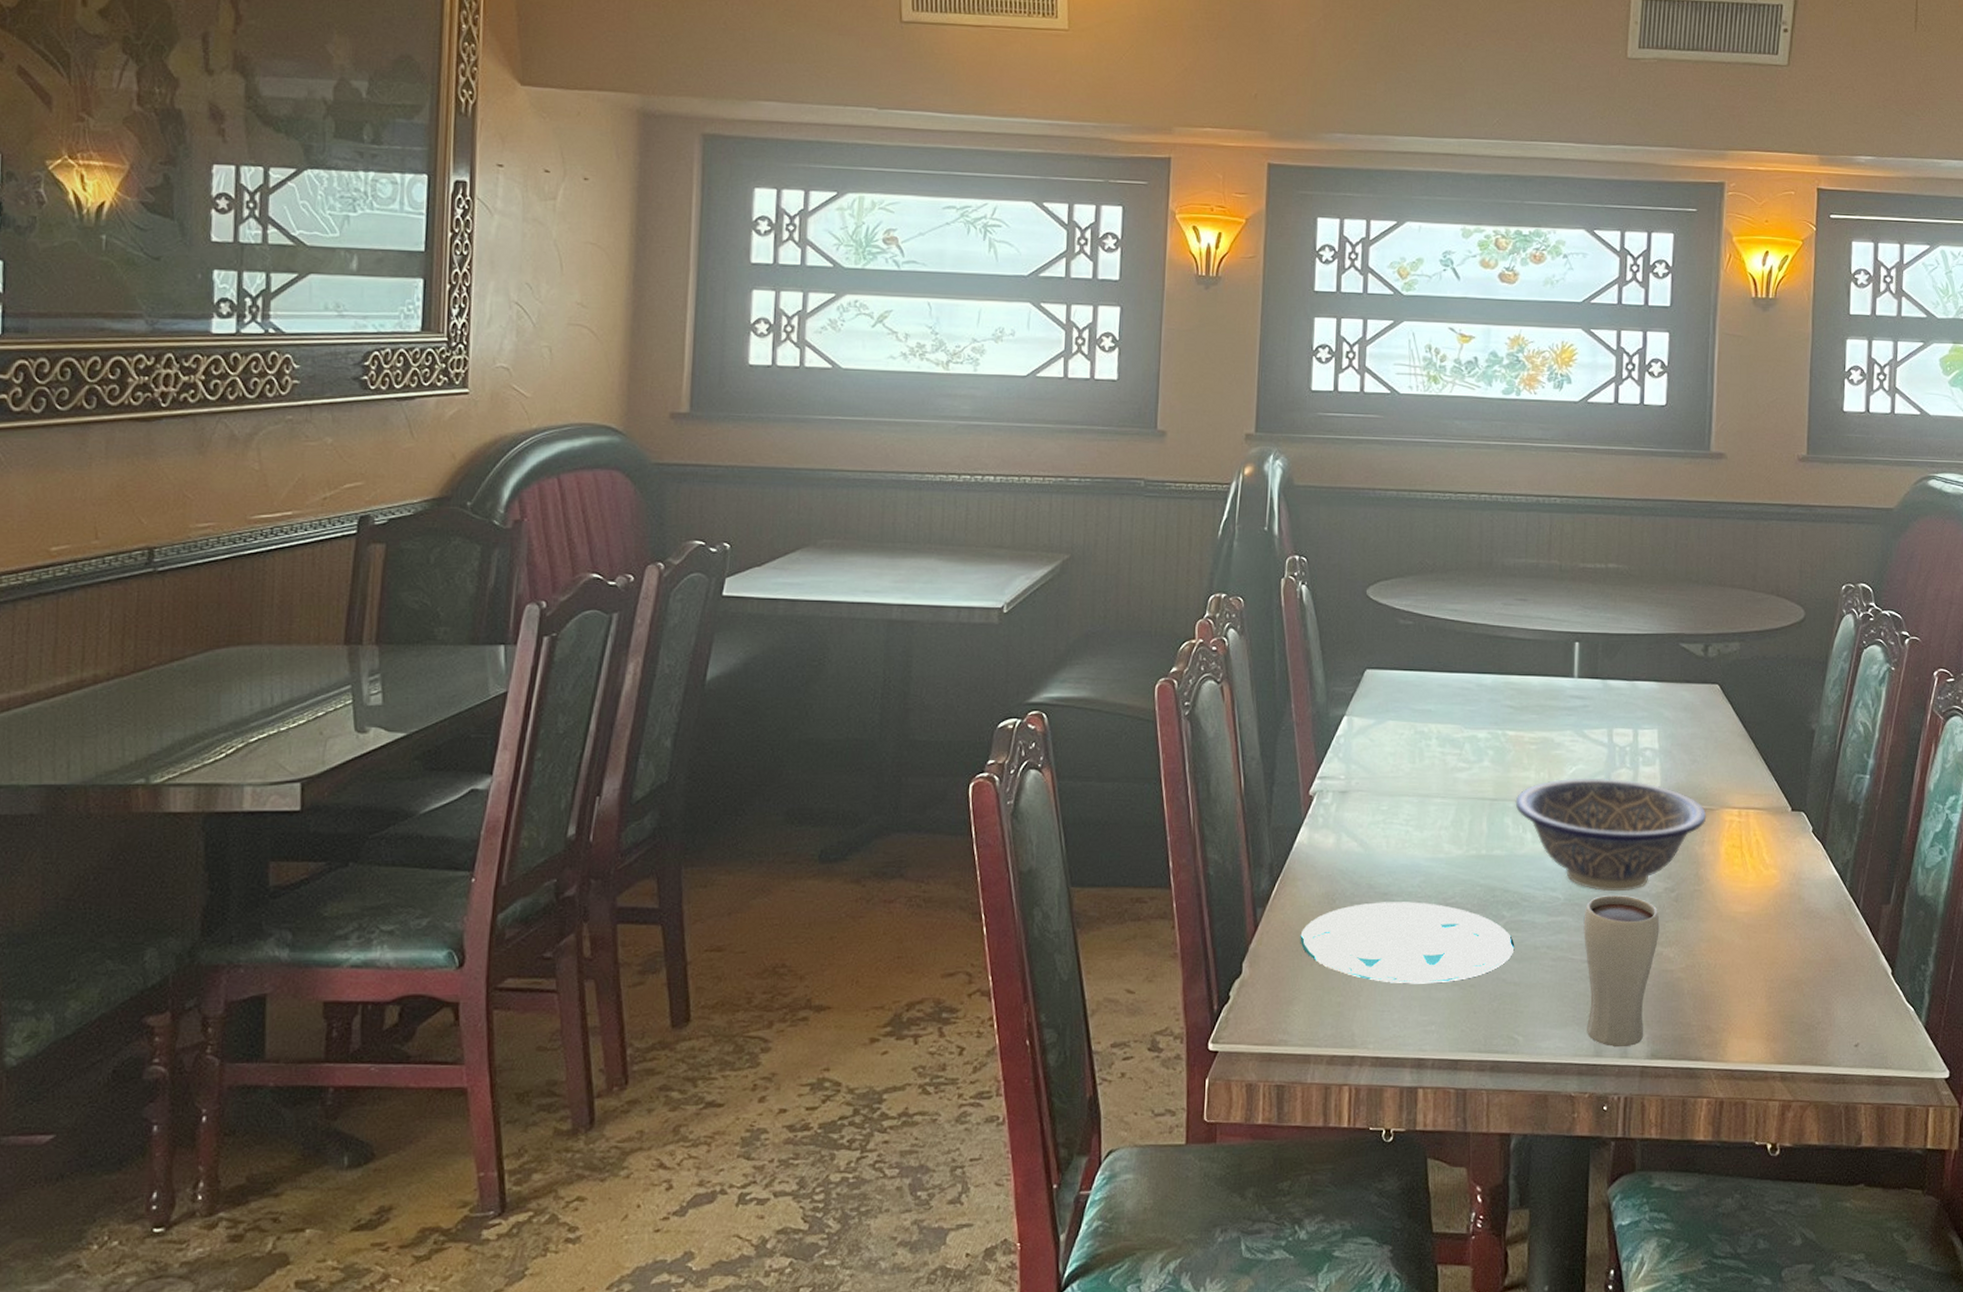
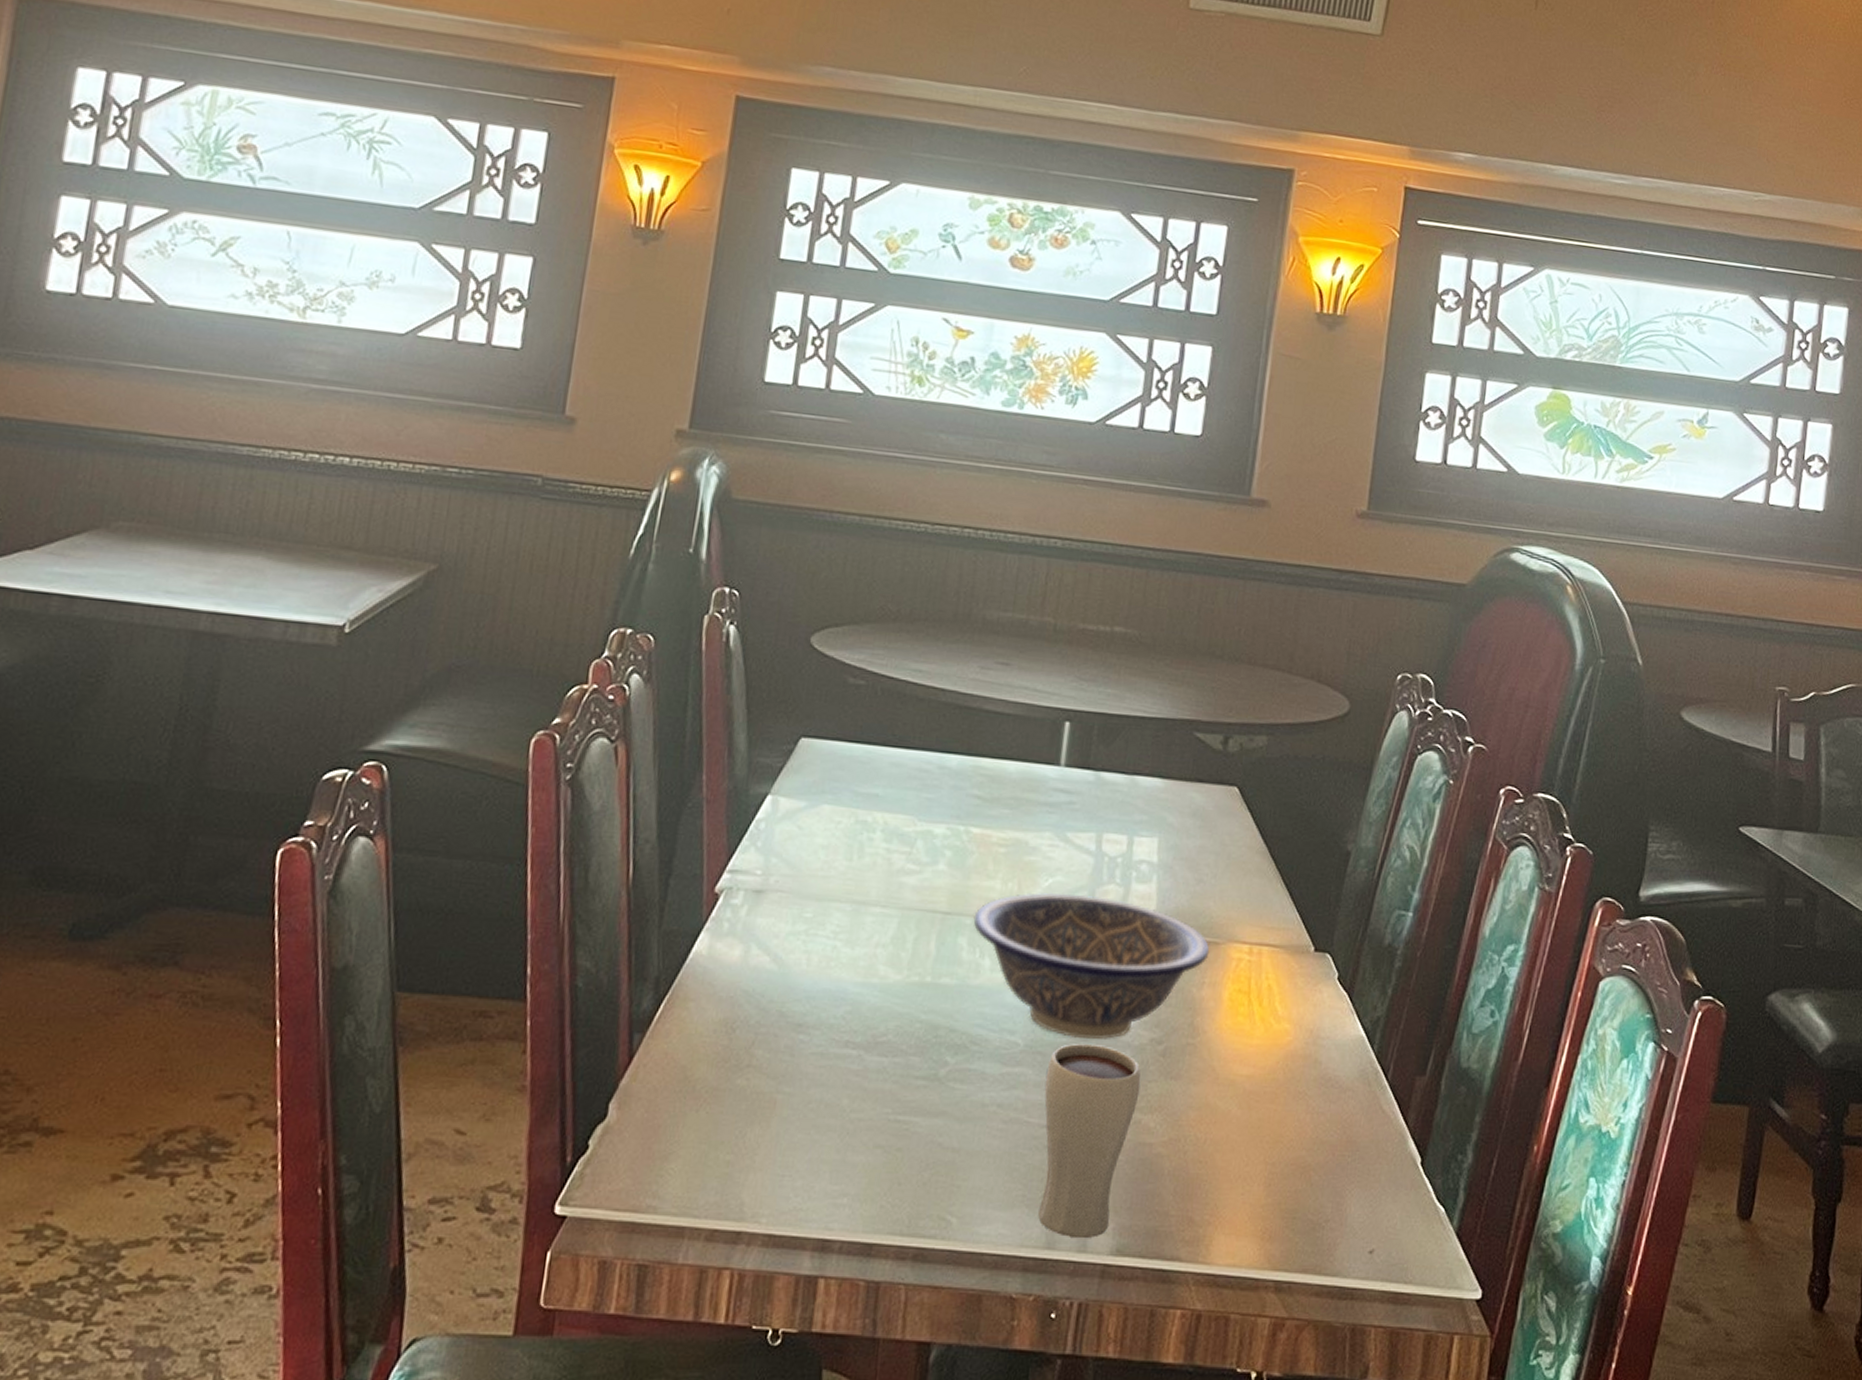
plate: present [1300,902,1515,984] -> none [685,1035,958,1144]

